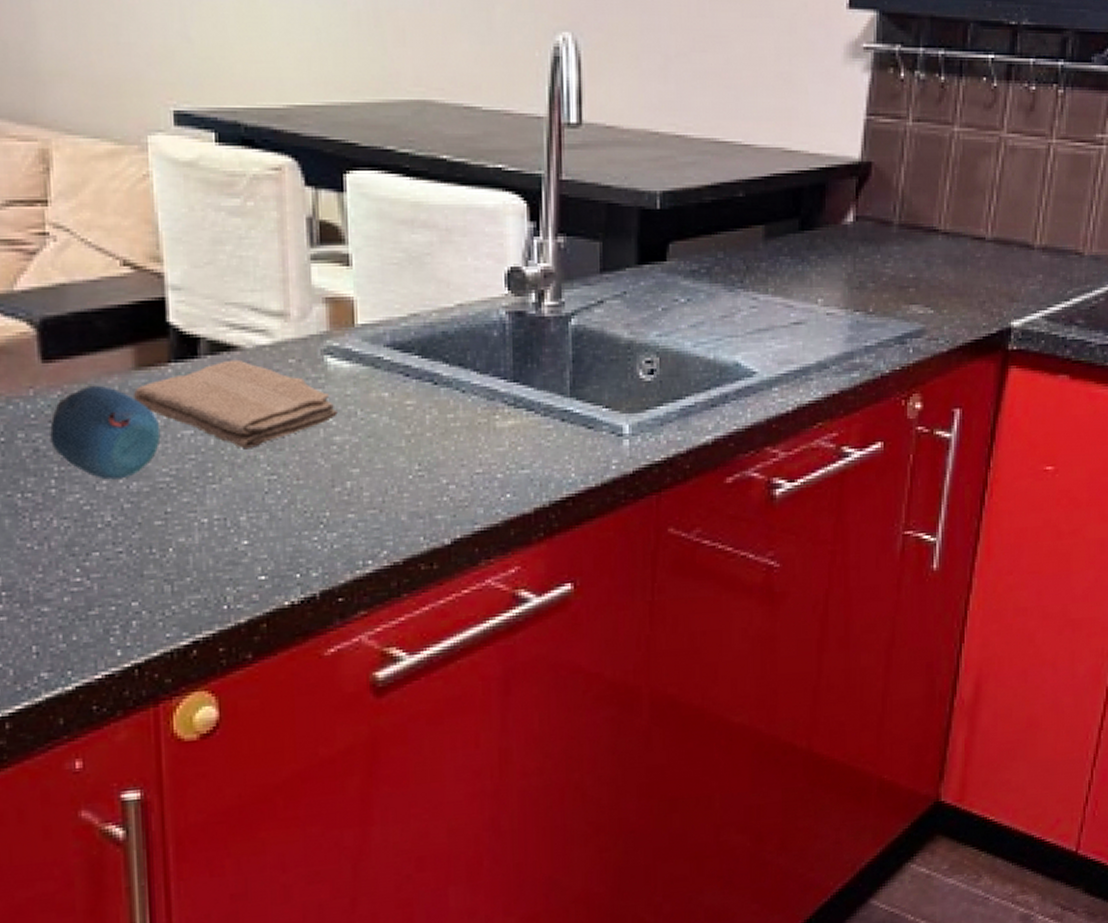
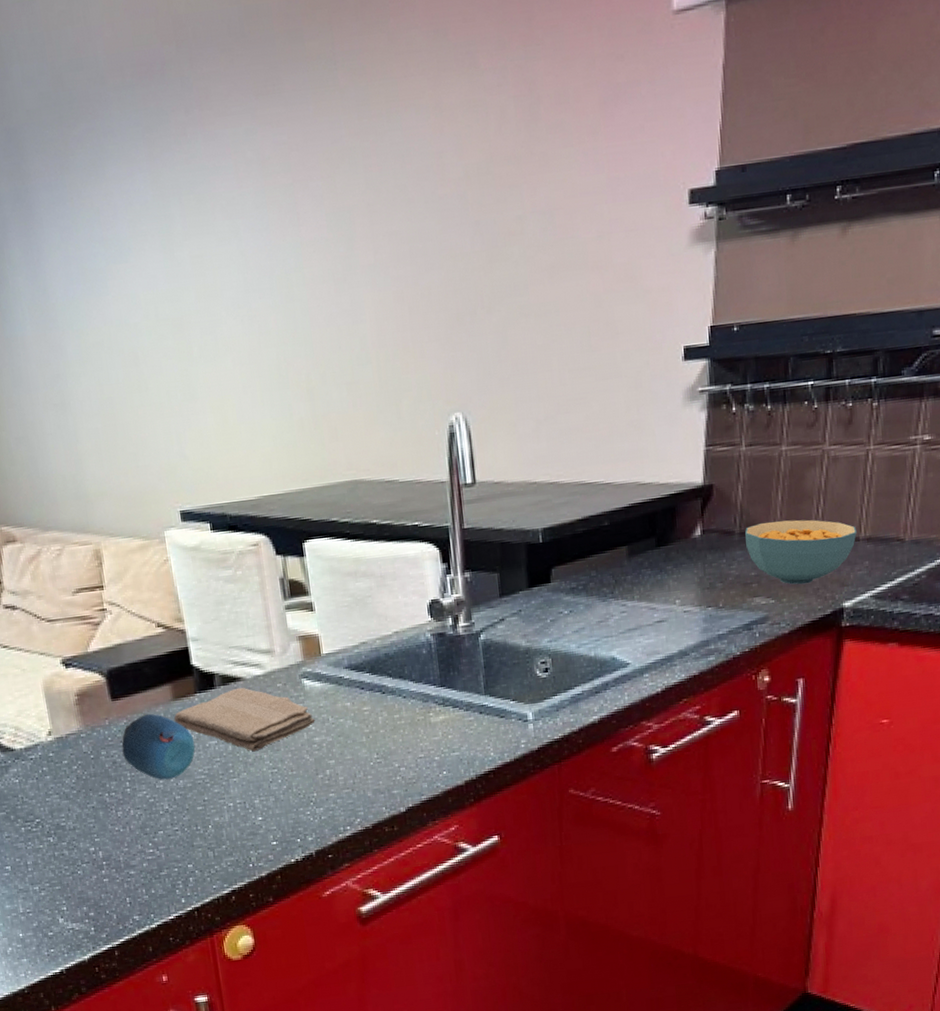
cereal bowl: none [905,215,1032,295] -> present [745,519,857,585]

